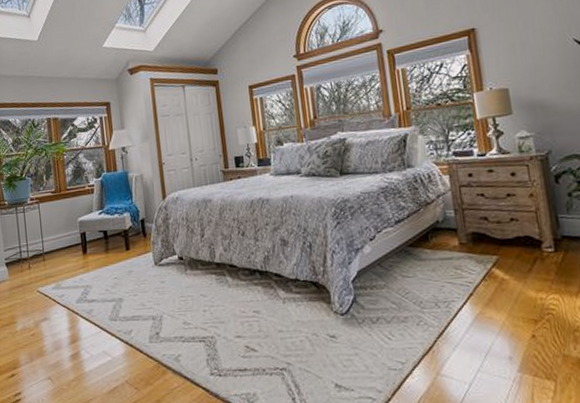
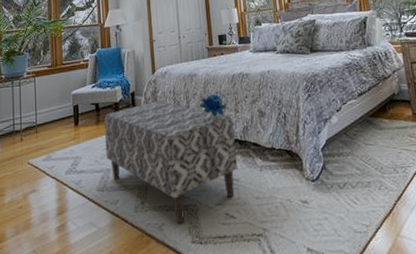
bench: none [114,228,259,356] -> present [104,101,238,224]
plush toy: none [215,221,245,245] -> present [199,94,226,117]

